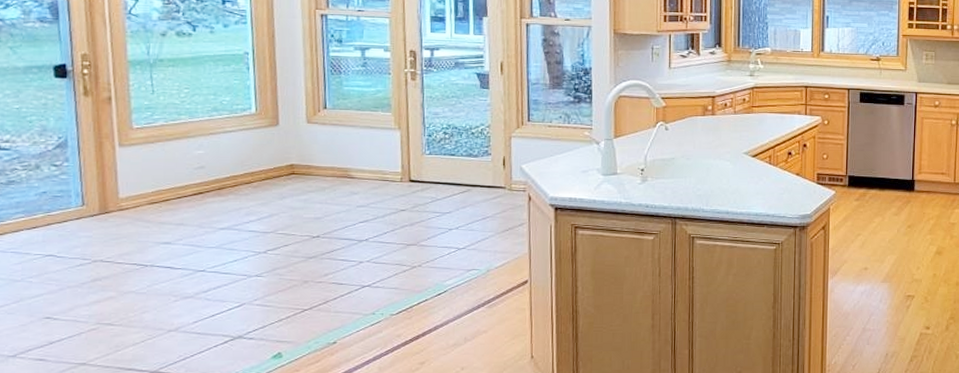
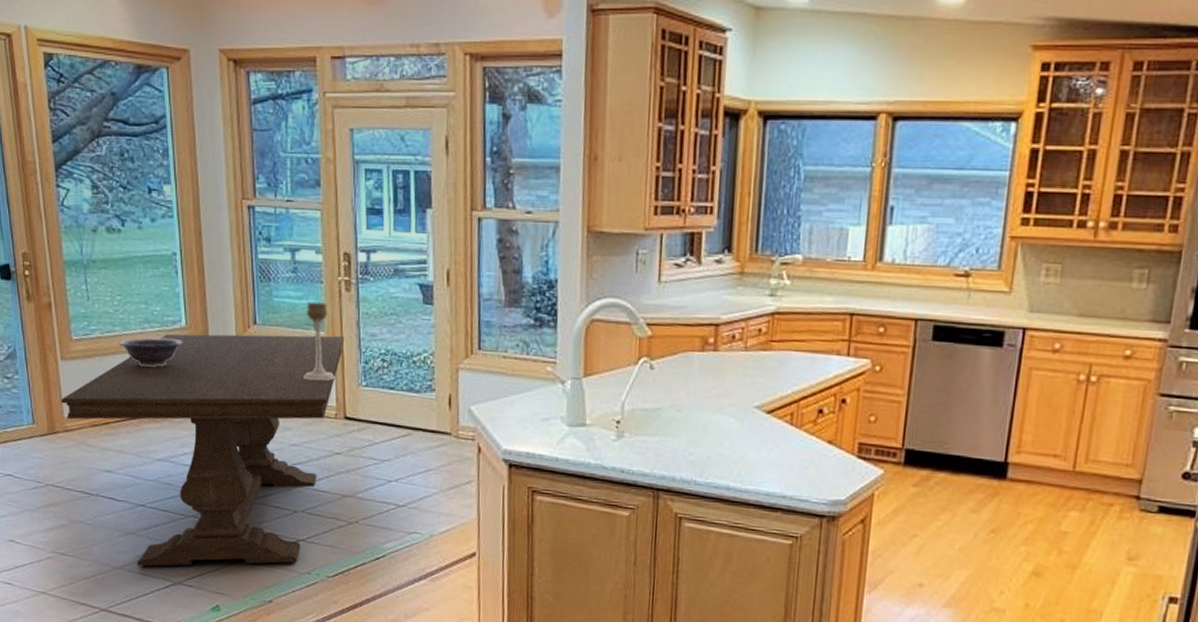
dining table: none [117,115,411,326] -> present [61,334,345,567]
decorative bowl: none [184,124,252,148] -> present [118,338,183,367]
candle holder: none [370,89,400,152] -> present [303,302,335,381]

